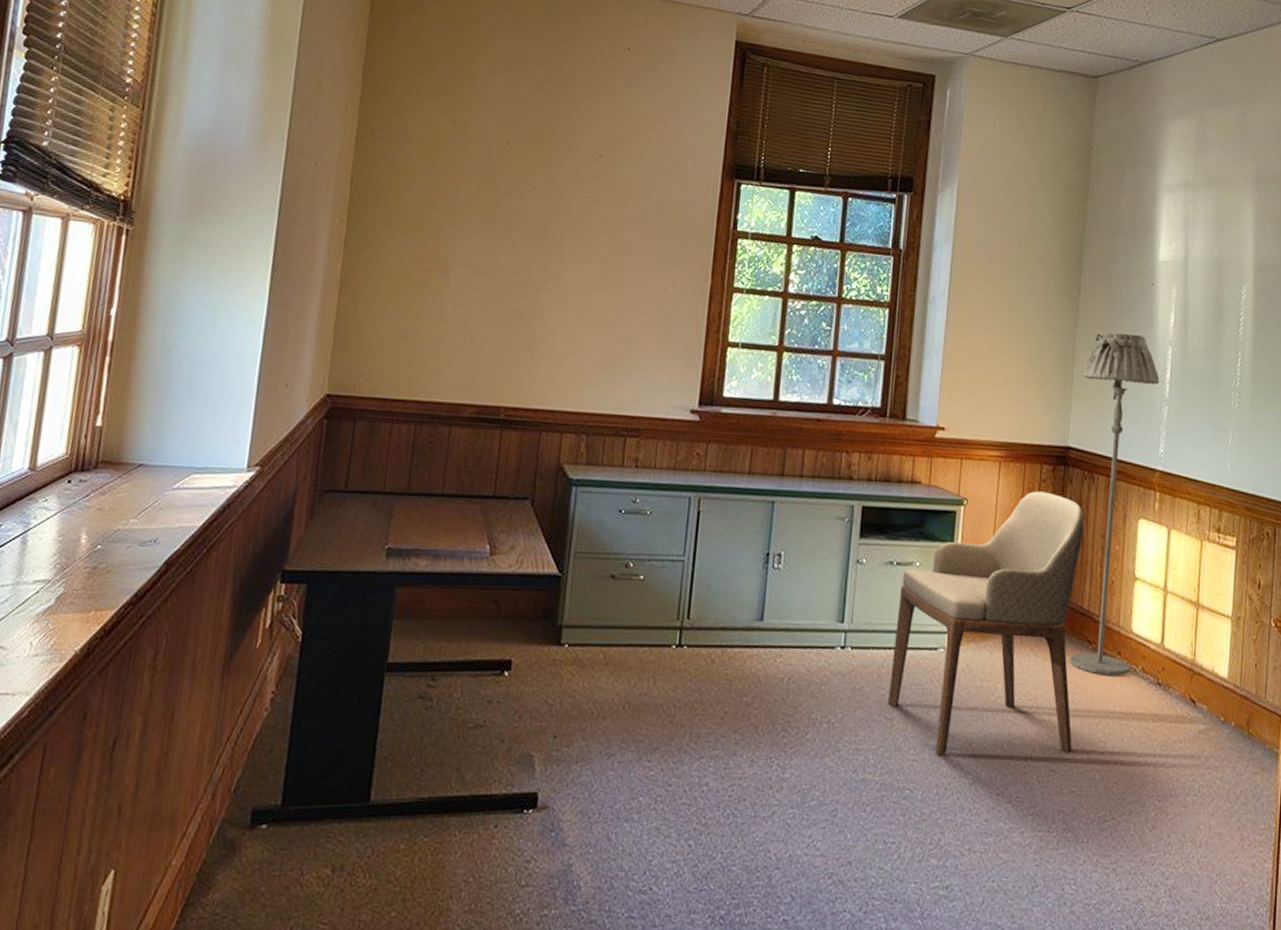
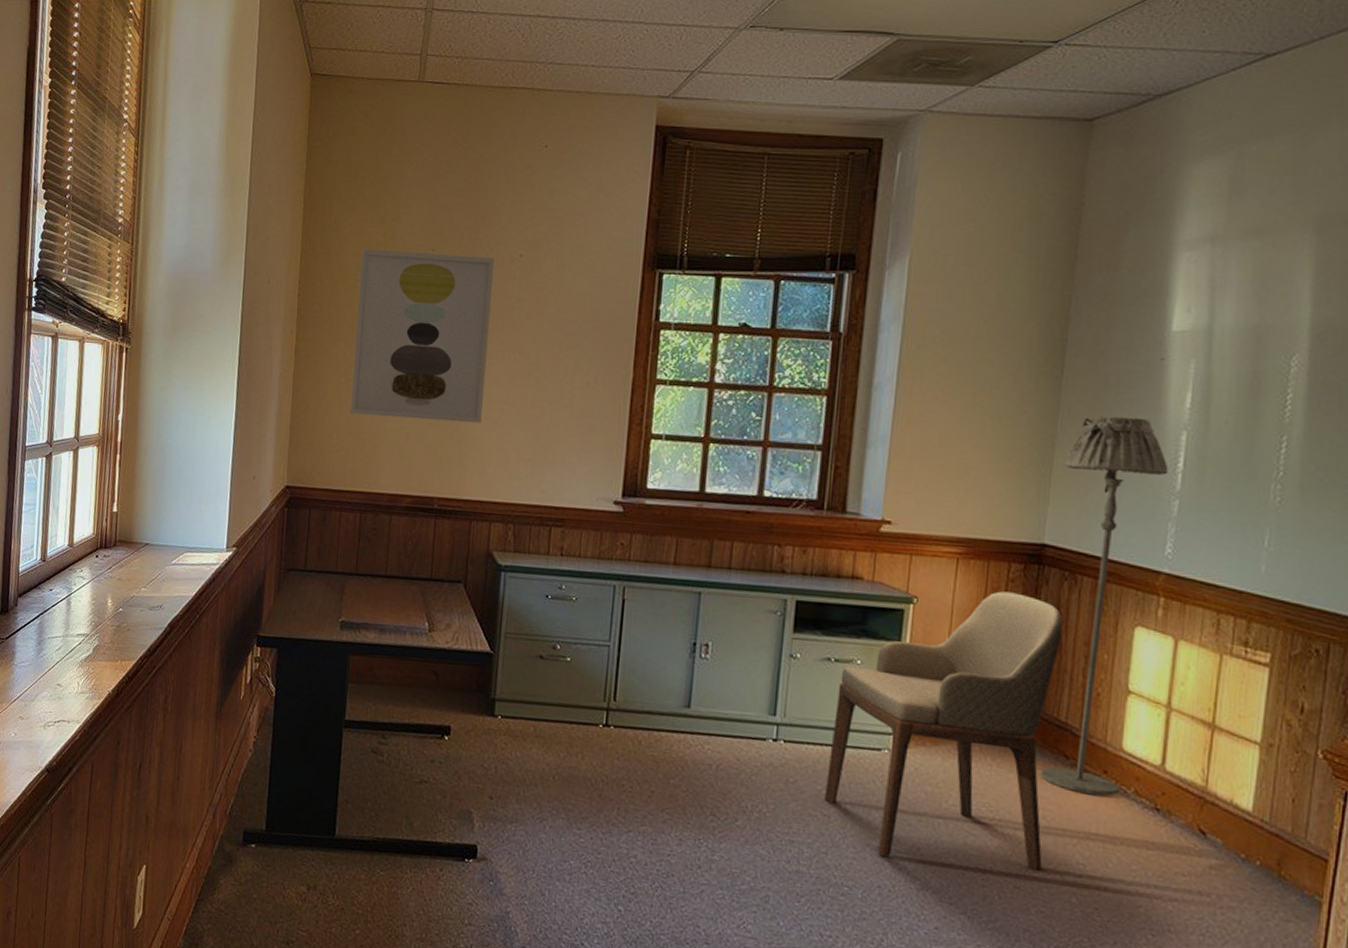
wall art: none [407,136,573,328] -> present [350,249,495,424]

